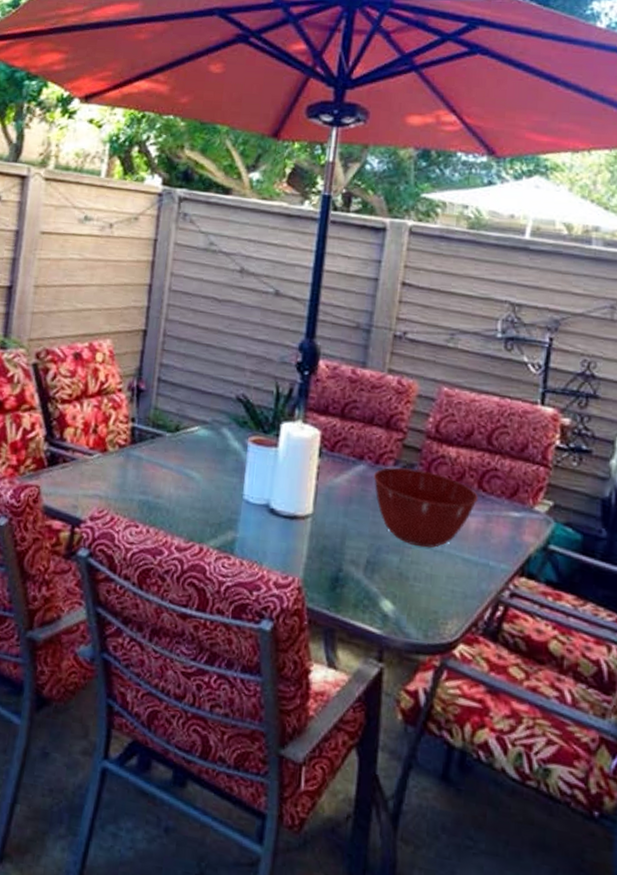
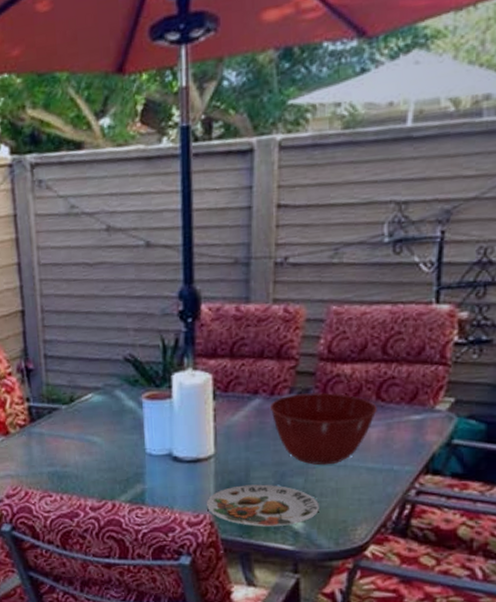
plate: none [296,552,412,606] -> present [206,484,319,527]

